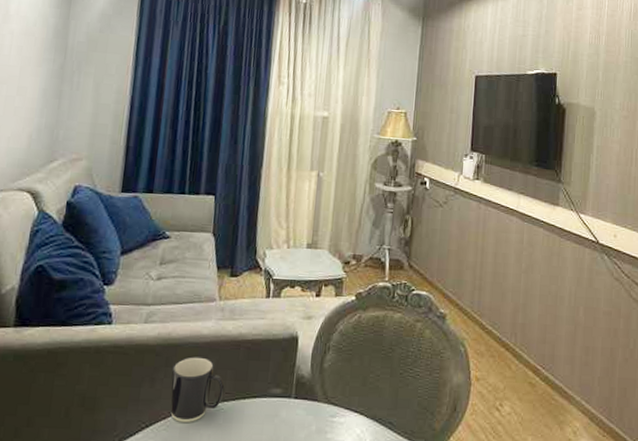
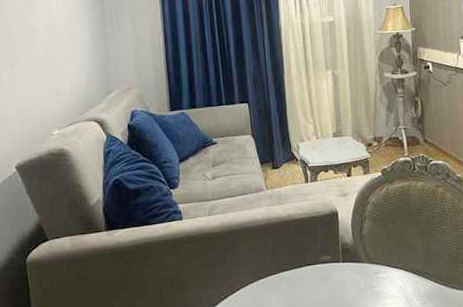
mug: present [170,356,225,422] -> none [238,237,283,291]

